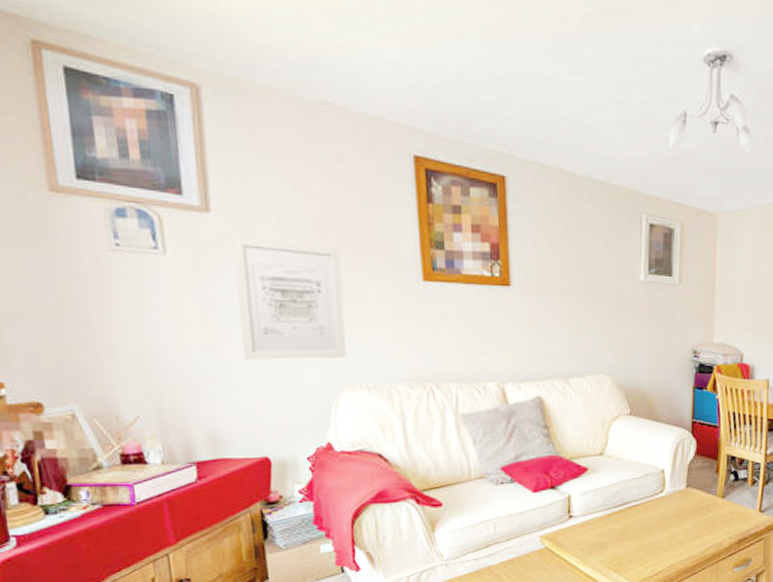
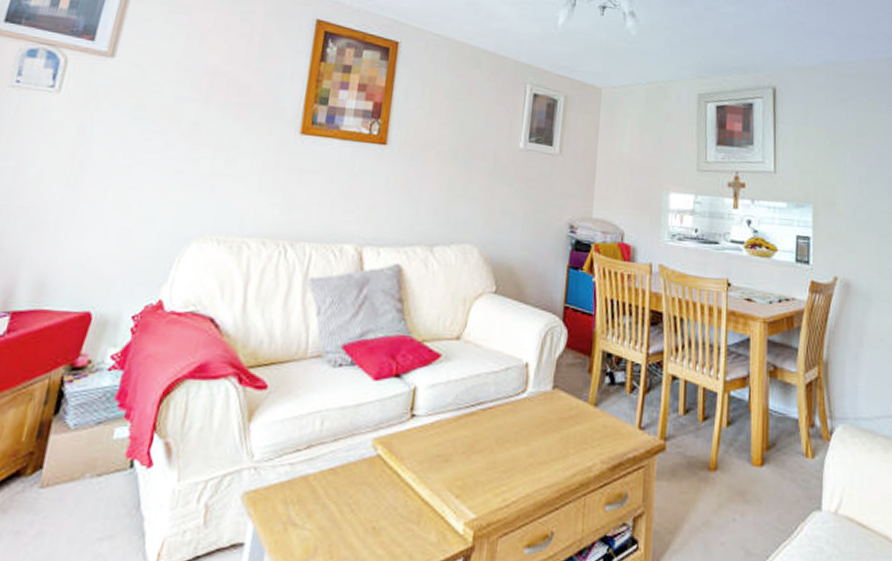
wall art: present [233,236,347,360] -> none [100,80,226,207]

